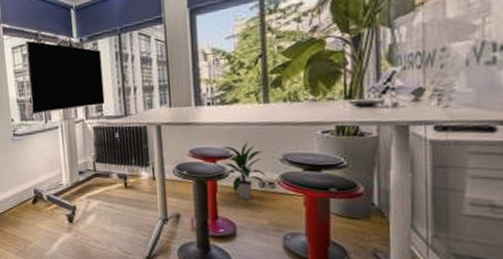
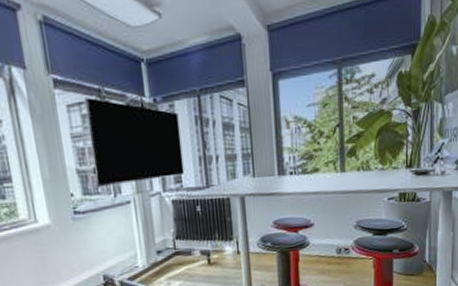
indoor plant: present [223,142,267,200] -> none [304,210,343,267]

